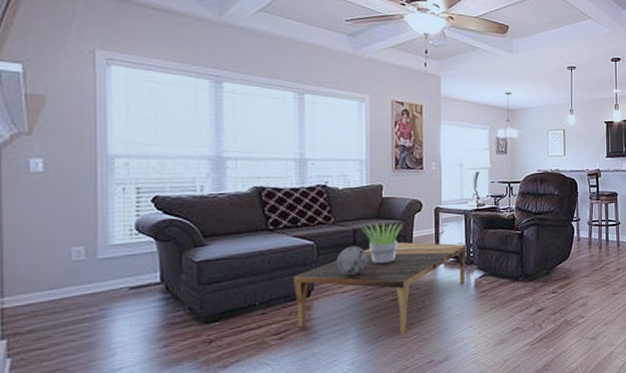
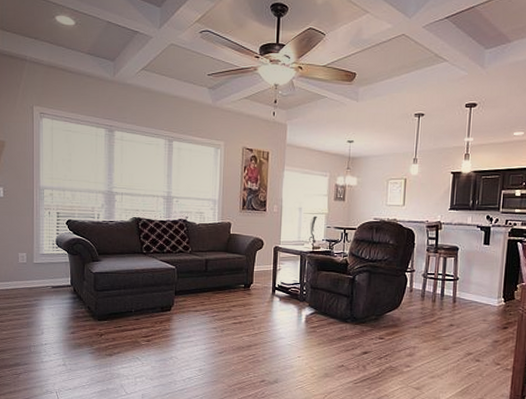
coffee table: present [293,242,467,336] -> none [159,274,300,355]
decorative orb: present [336,246,368,276] -> none [191,273,216,299]
potted plant: present [362,222,403,264] -> none [212,255,246,292]

